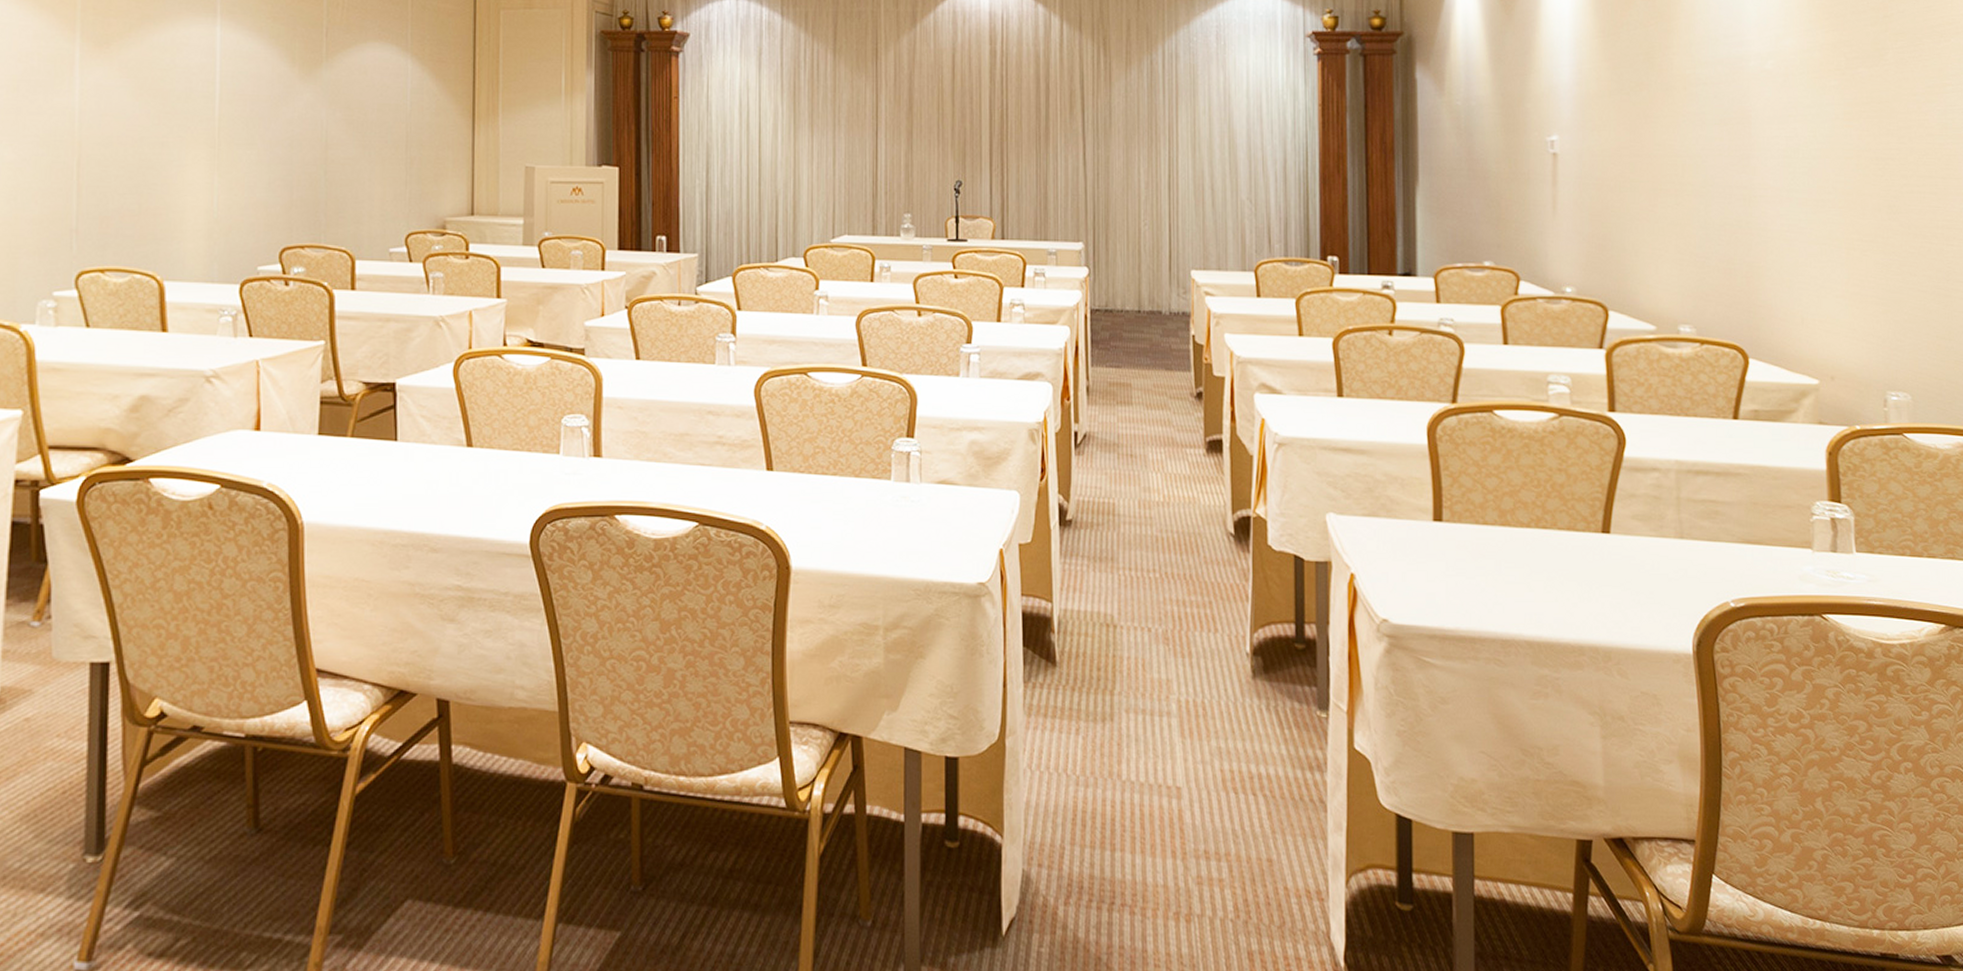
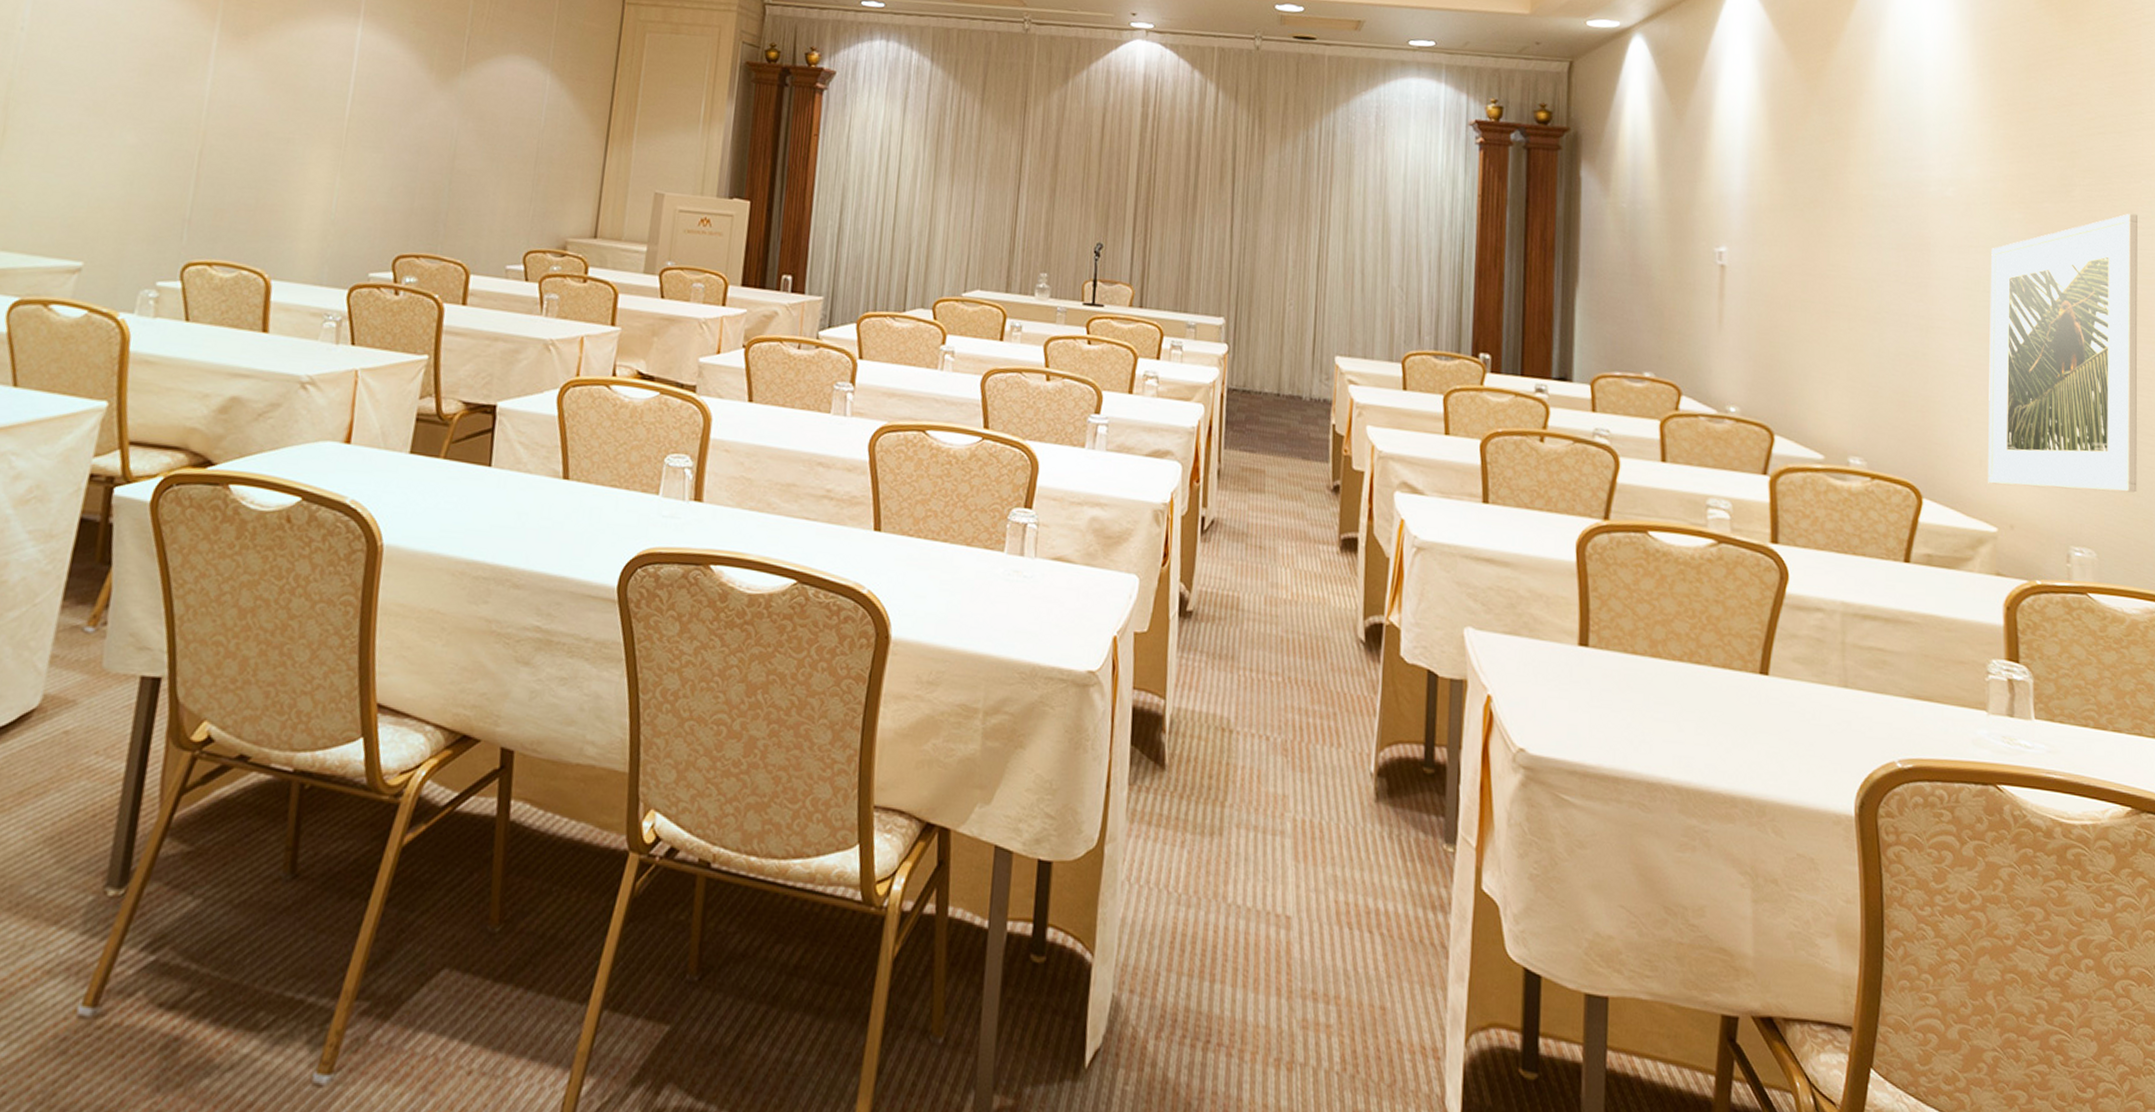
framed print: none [1808,71,1949,340] -> present [1988,213,2138,493]

